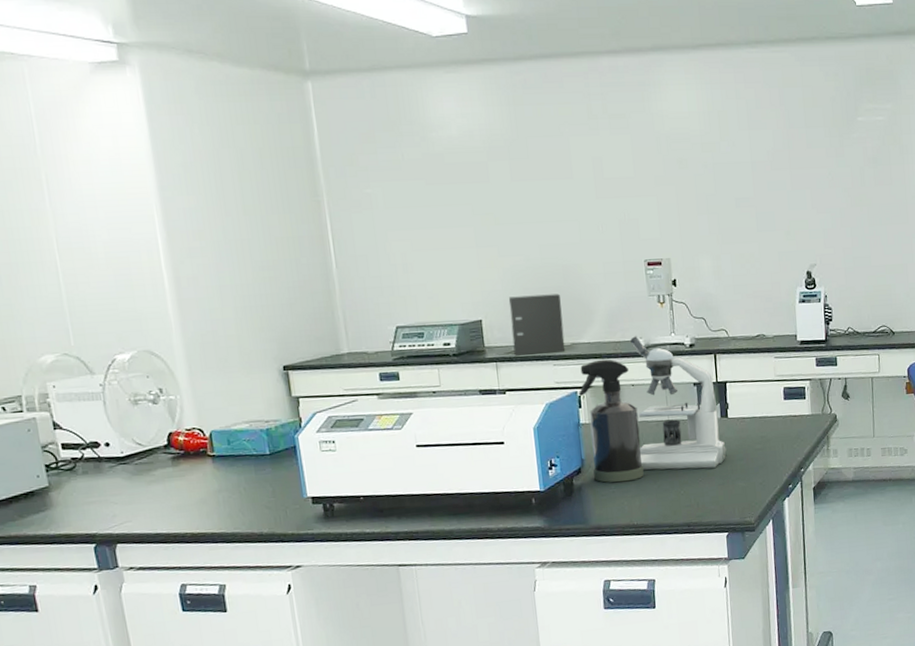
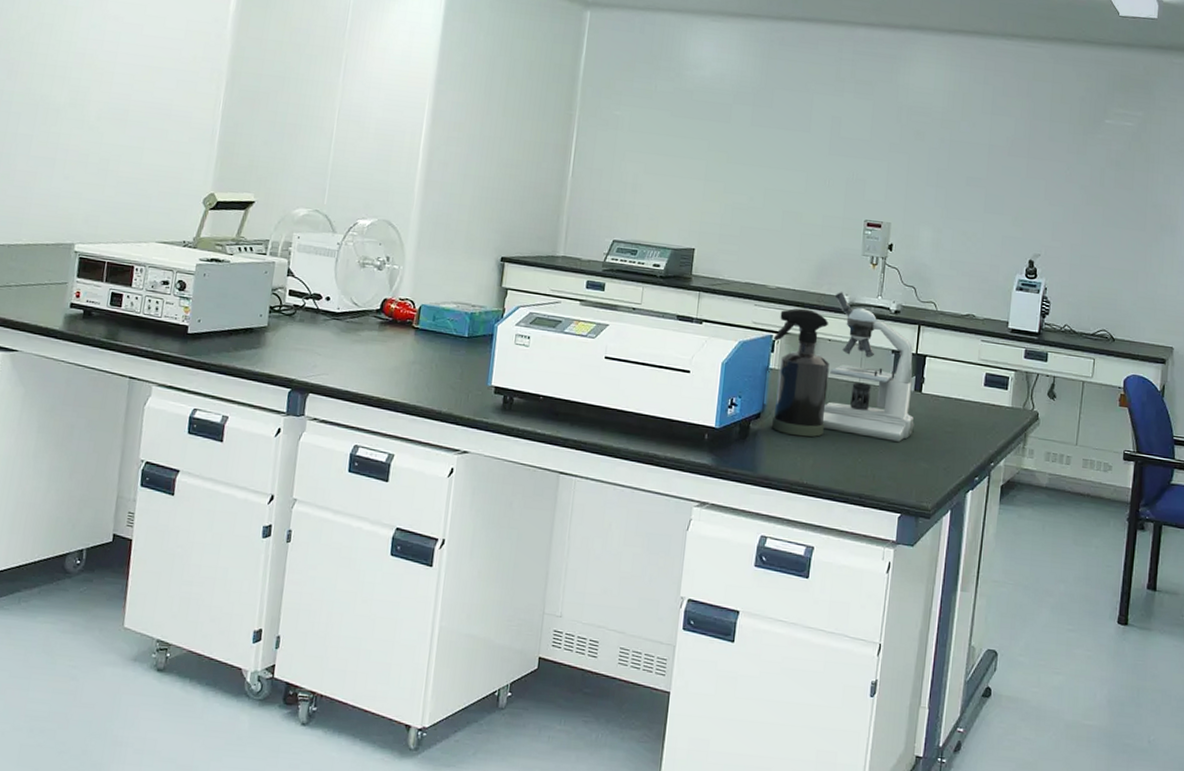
binder: present [508,294,566,356] -> none [719,232,775,294]

